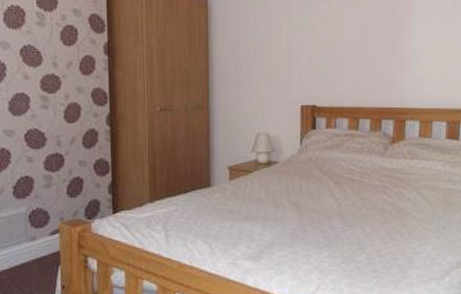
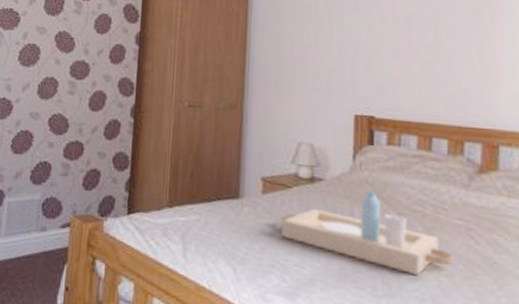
serving tray: none [245,167,373,228] -> present [281,191,453,276]

